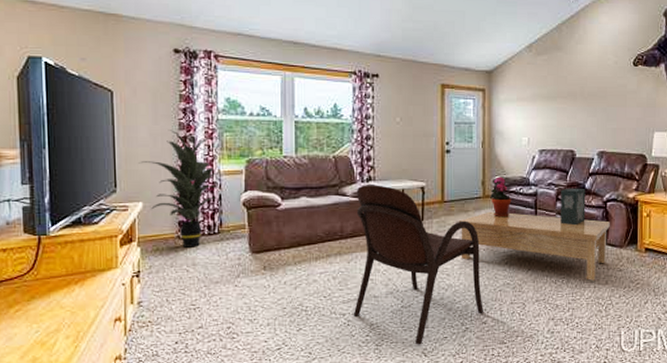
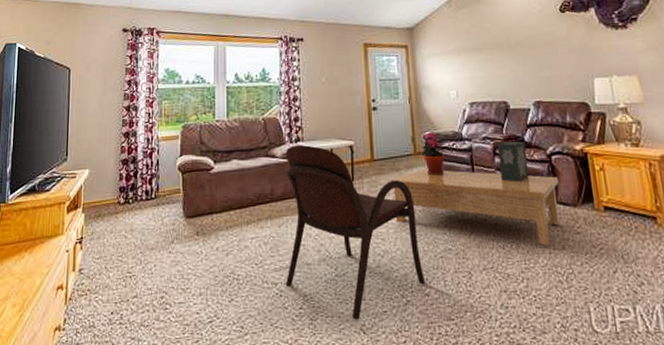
indoor plant: present [139,130,222,247] -> none [88,100,160,213]

